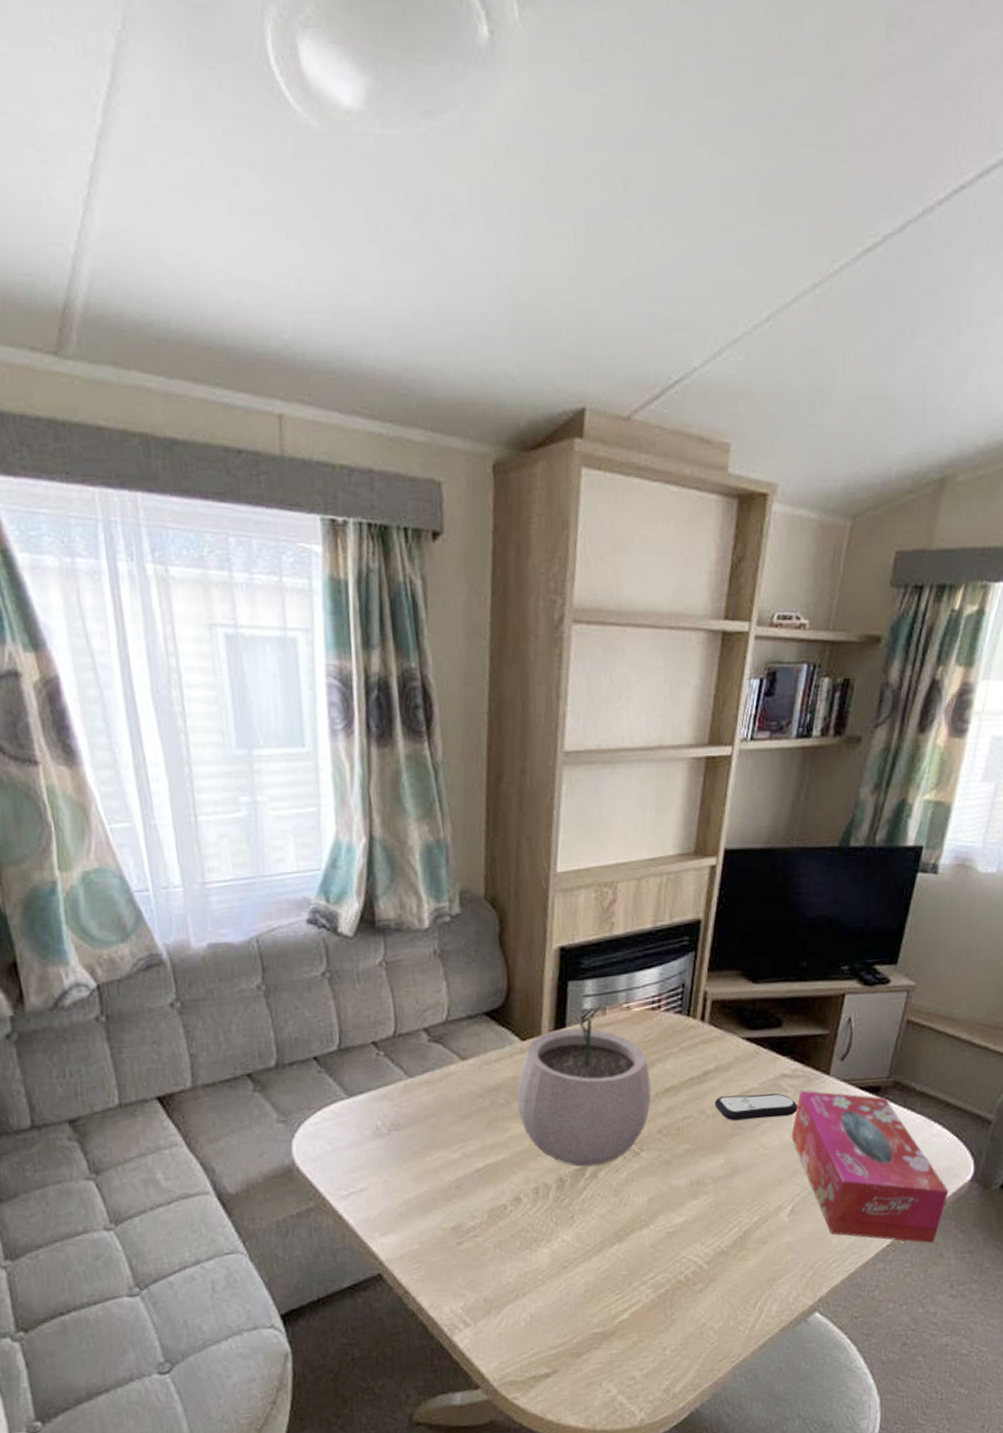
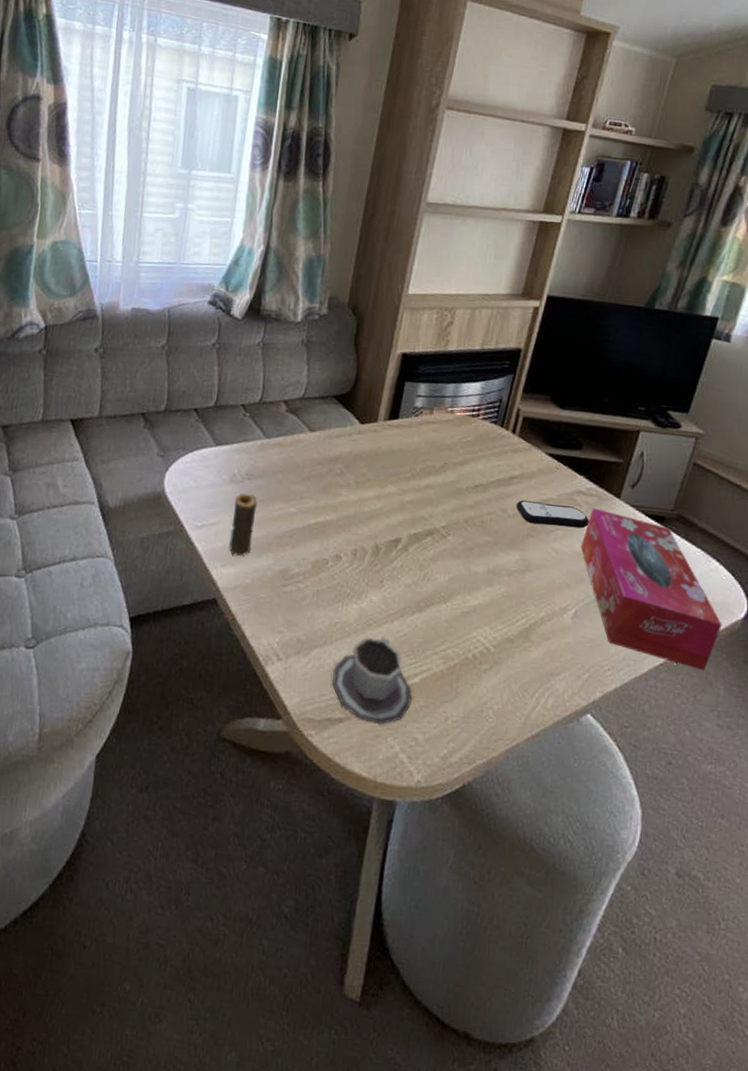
candle: none [382,1146,413,1221] -> present [229,493,258,556]
plant pot: present [517,1005,651,1167] -> none [350,406,464,541]
cup: none [530,1277,623,1371] -> present [331,637,412,725]

